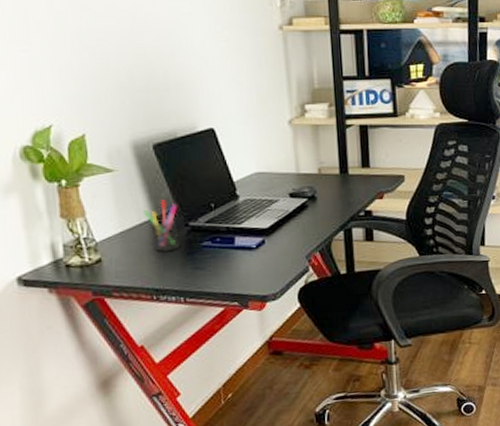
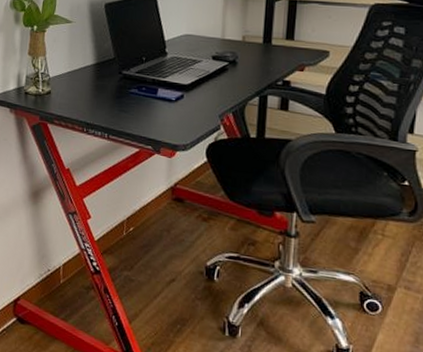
pen holder: present [142,200,180,252] -> none [88,49,115,94]

